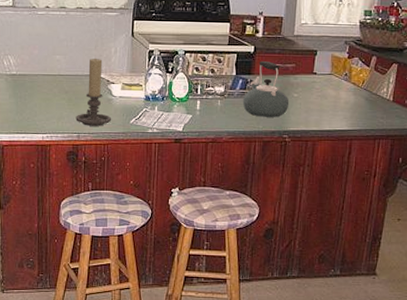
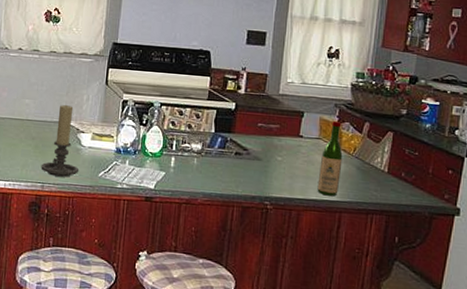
kettle: present [242,60,289,117] -> none [220,119,272,182]
wine bottle: none [330,57,353,126] -> present [317,121,343,197]

